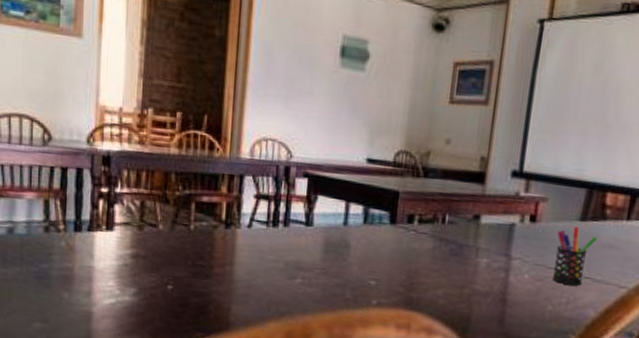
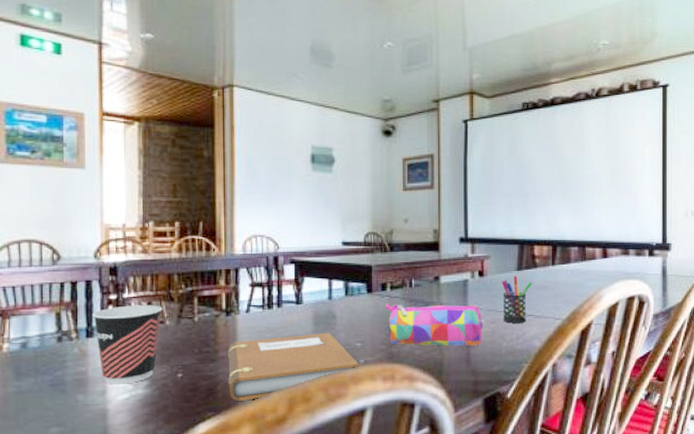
cup: none [82,201,157,288] -> present [93,305,163,385]
notebook: none [221,258,371,327] -> present [228,333,359,401]
pencil case: none [406,238,527,305] -> present [385,303,483,346]

